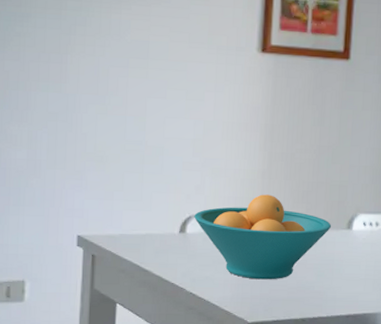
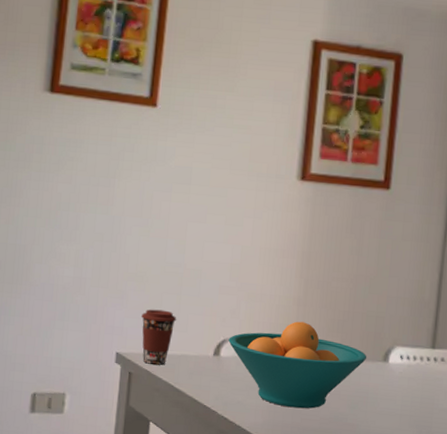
coffee cup: none [101,189,140,246] -> present [140,309,177,365]

